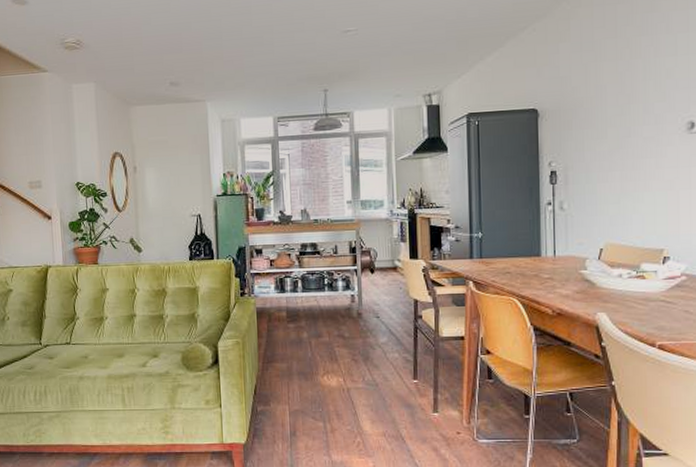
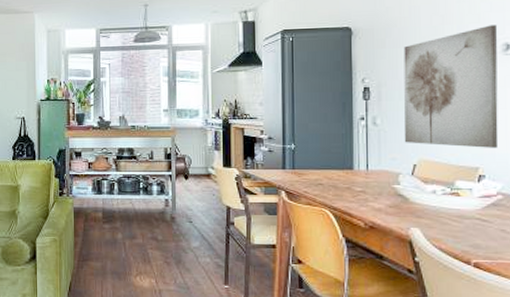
wall art: none [590,102,683,230] -> present [403,24,499,148]

